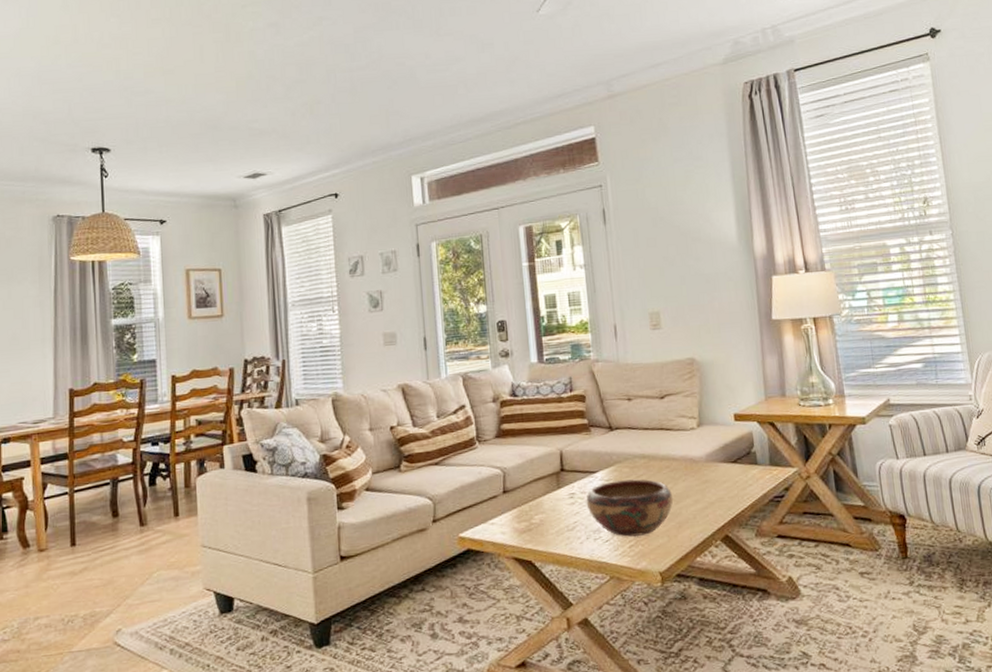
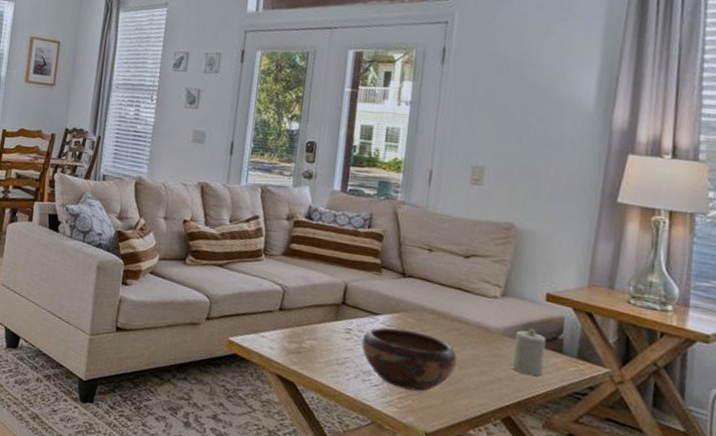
candle: none [717,448,746,493] -> present [511,328,547,377]

